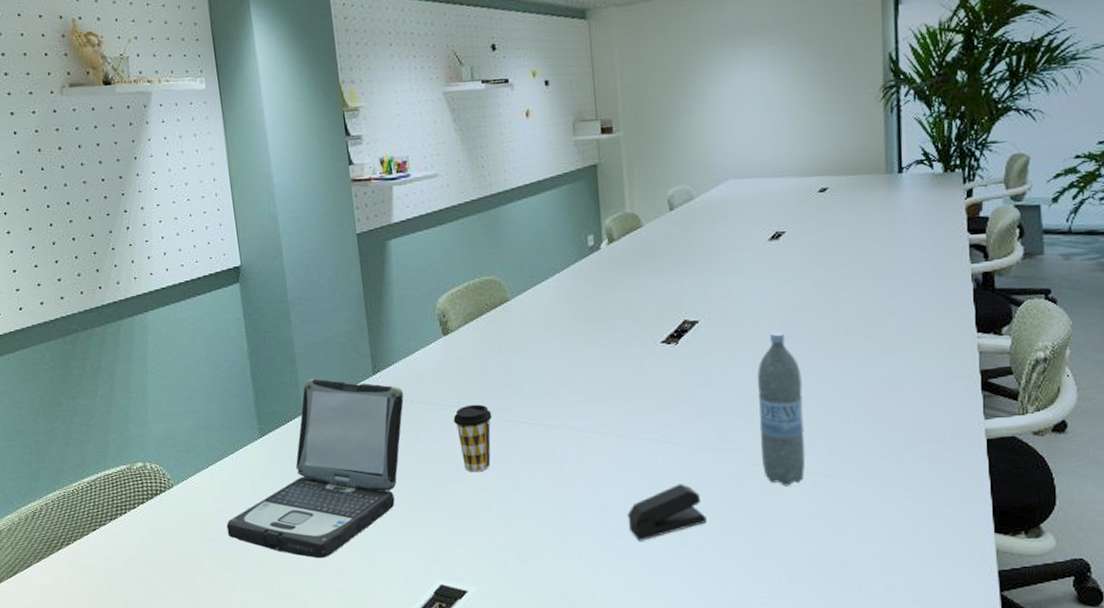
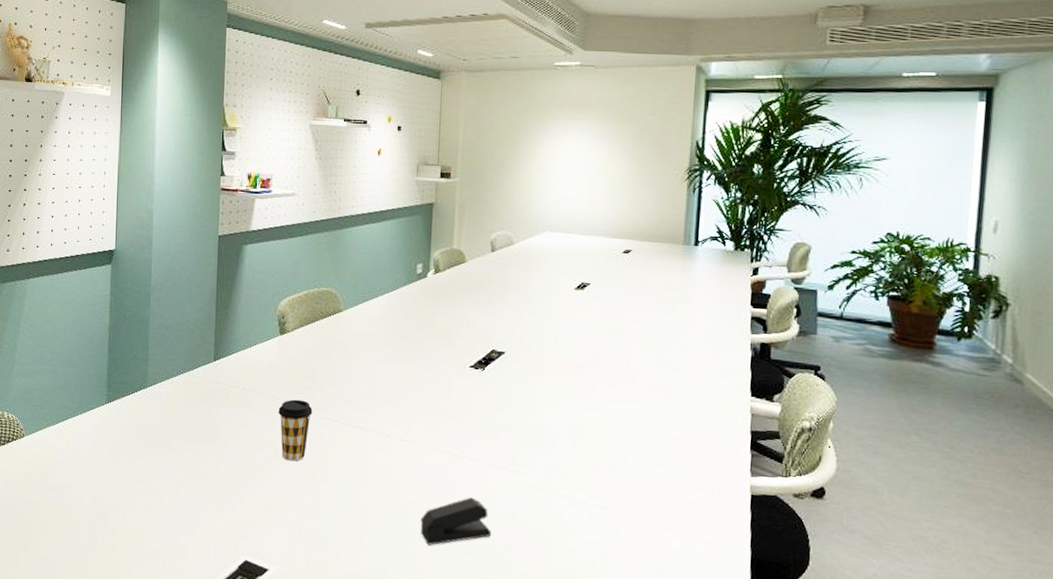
laptop: present [226,378,404,559] -> none [64,357,238,521]
water bottle: present [757,331,806,486] -> none [547,370,591,513]

